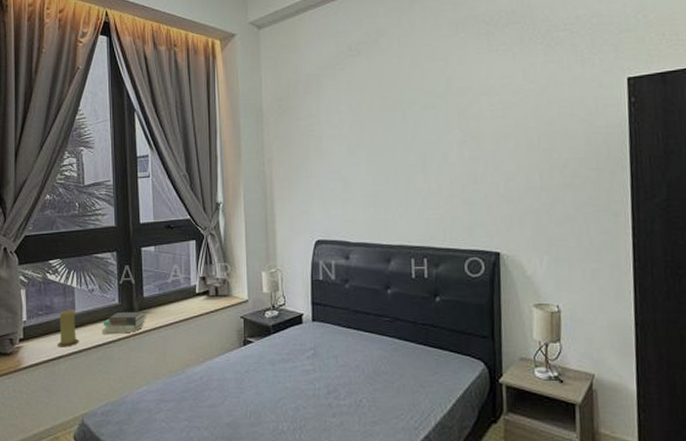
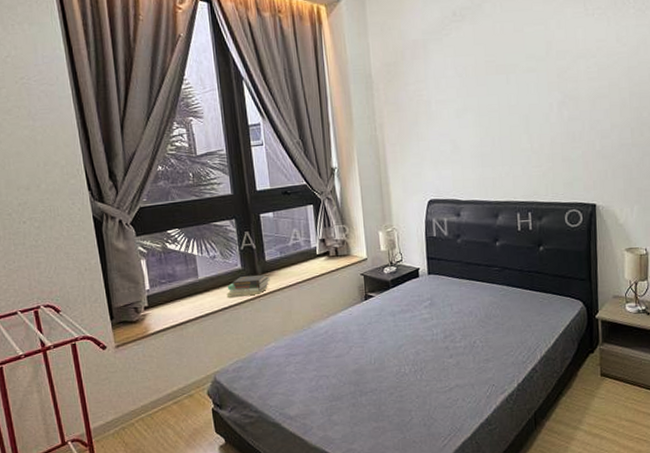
candle: present [58,309,79,348] -> none [182,276,205,313]

